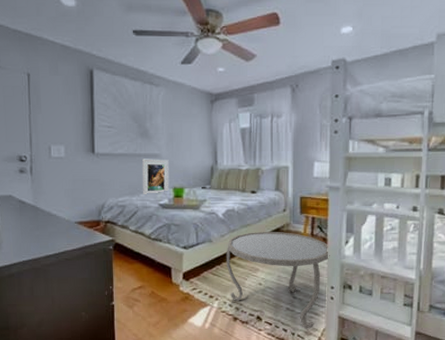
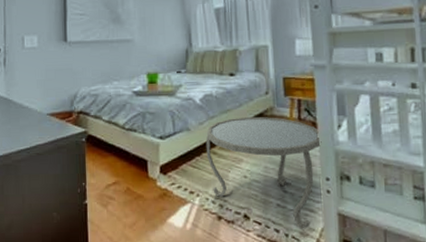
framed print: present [141,159,170,197] -> none [114,44,143,84]

